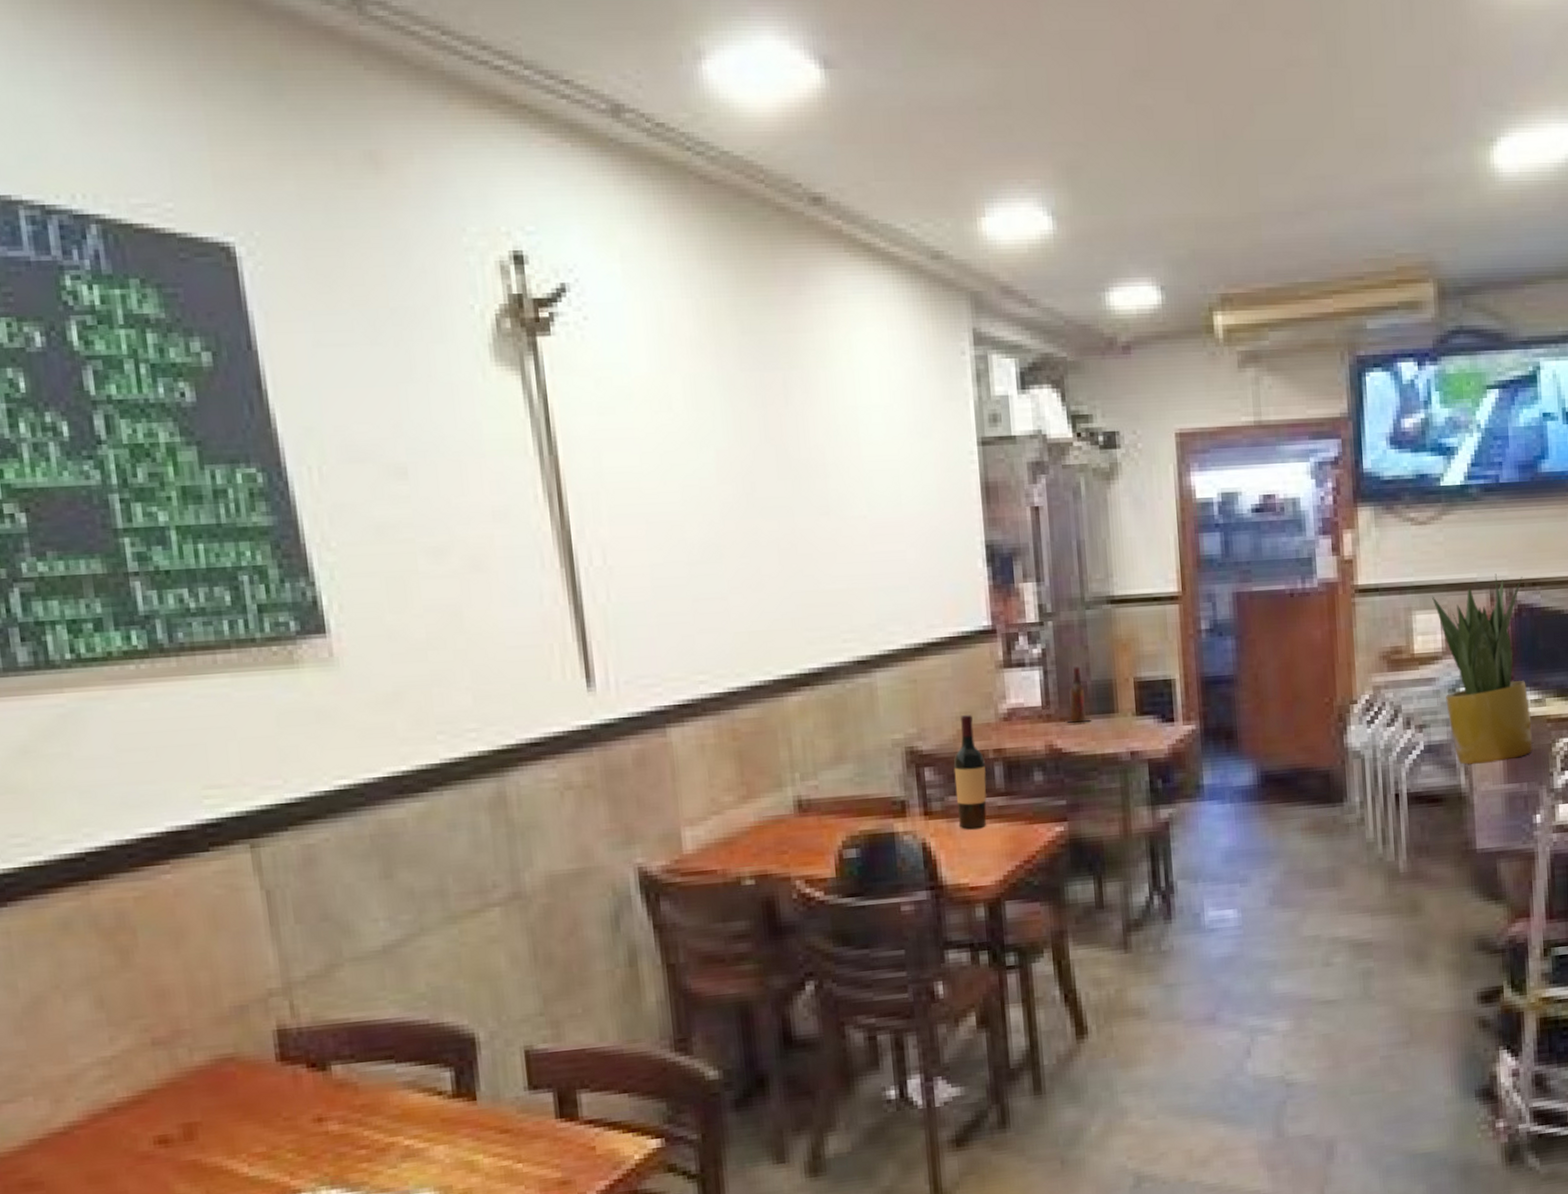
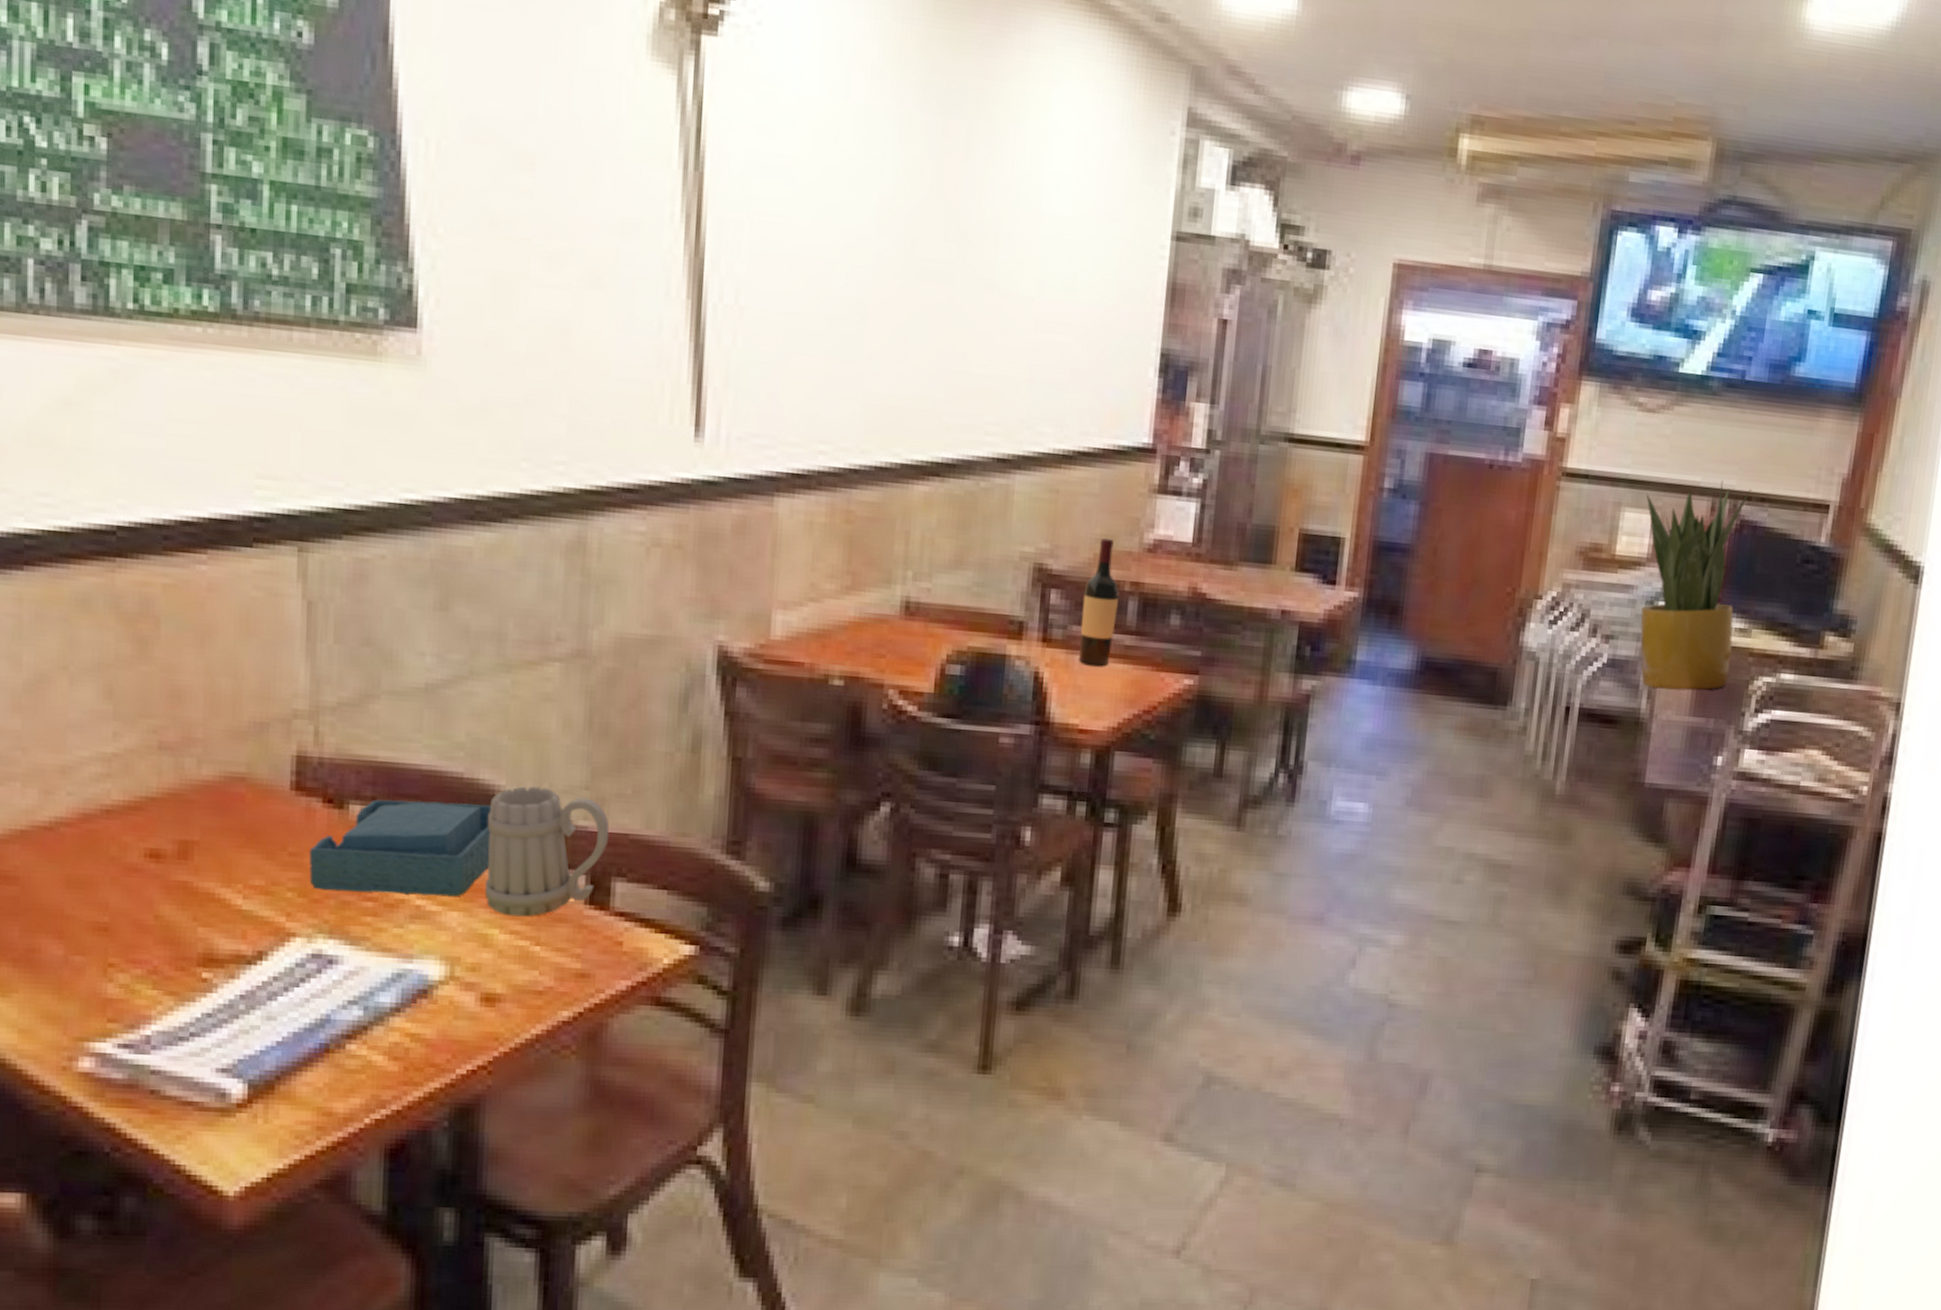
napkin holder: none [301,1045,465,1147] -> present [308,799,492,897]
beer mug: none [456,1020,568,1141] -> present [485,786,610,917]
beer bottle: present [1065,666,1091,724] -> none [1215,505,1244,569]

